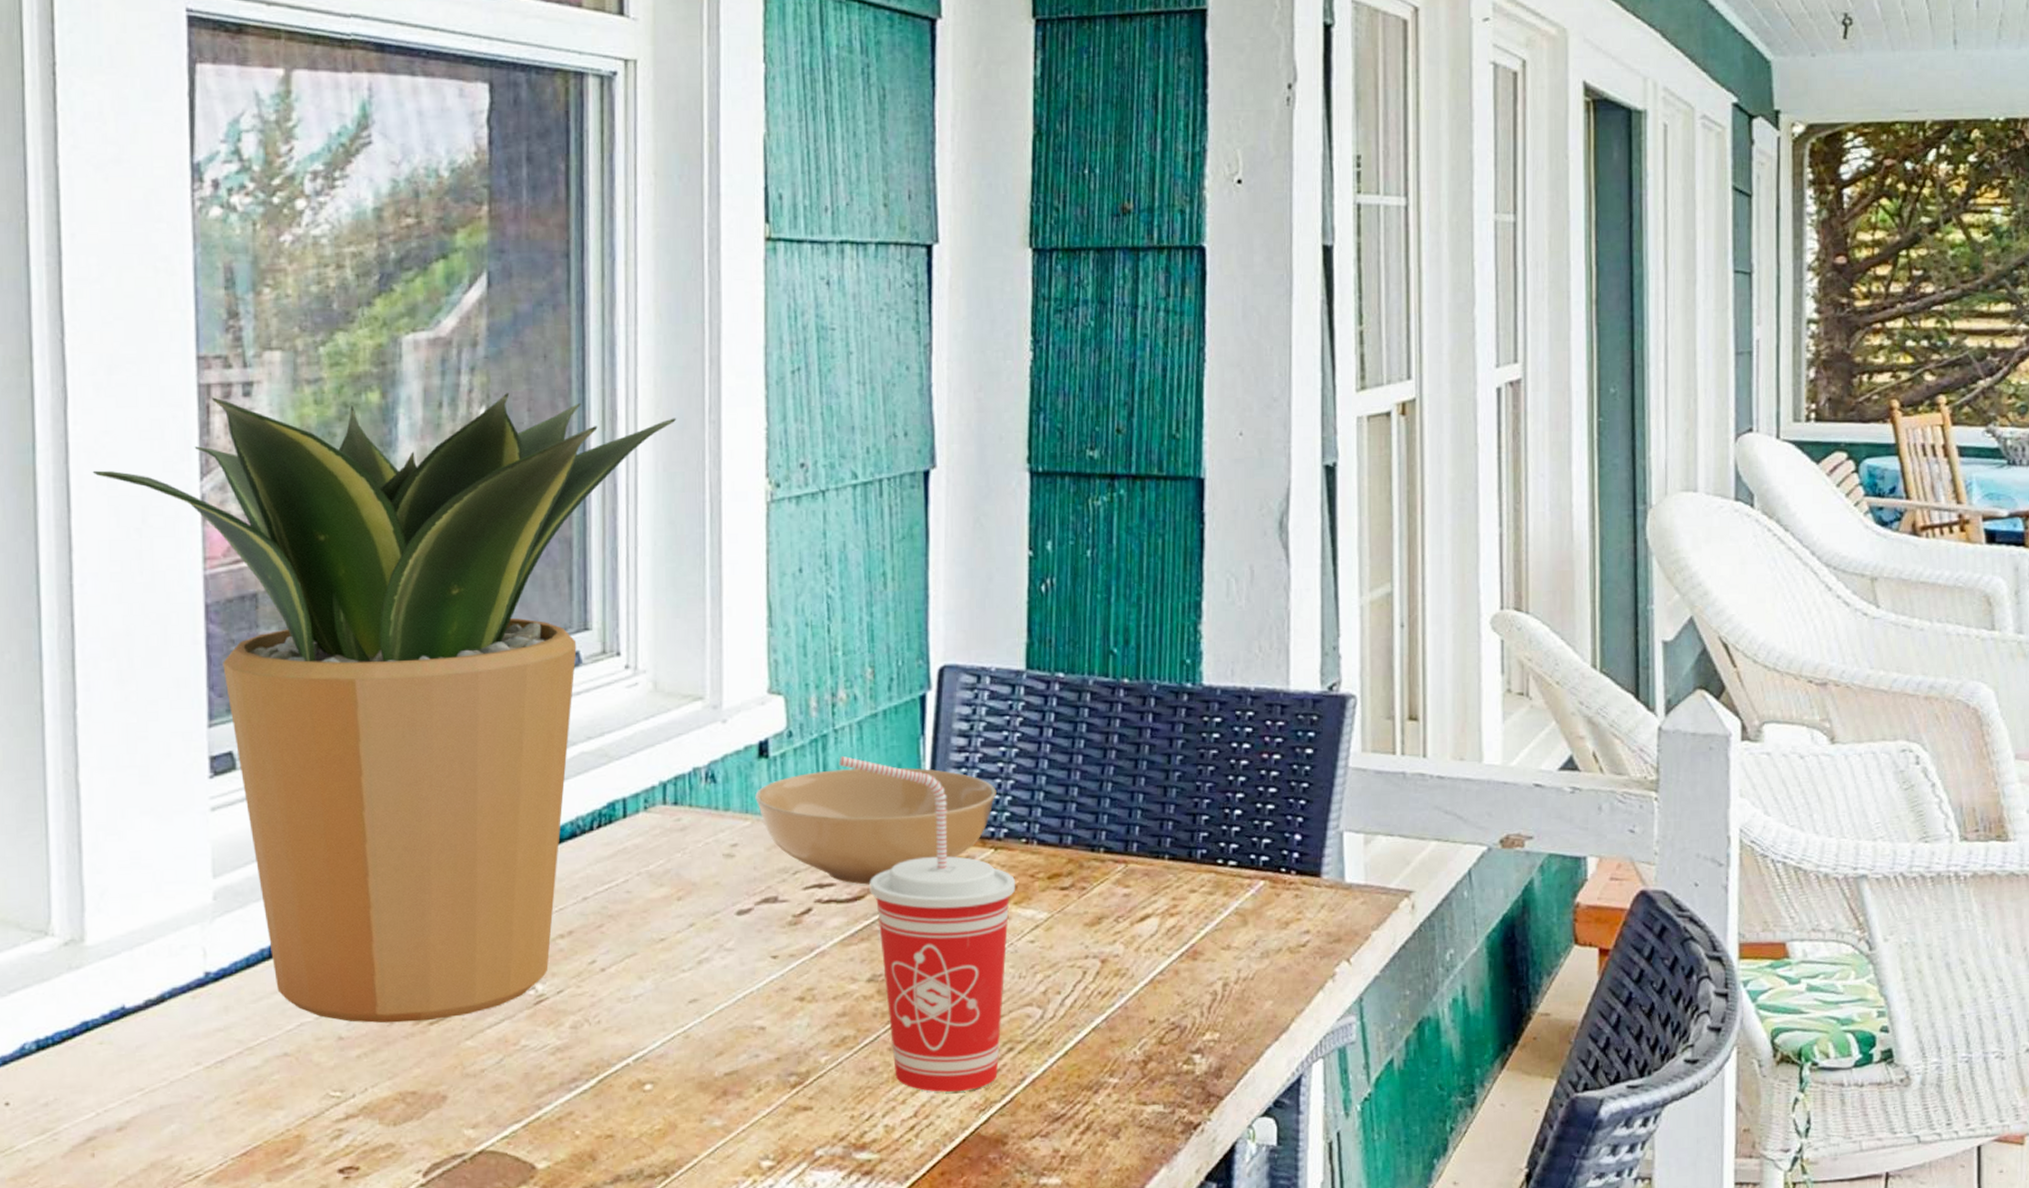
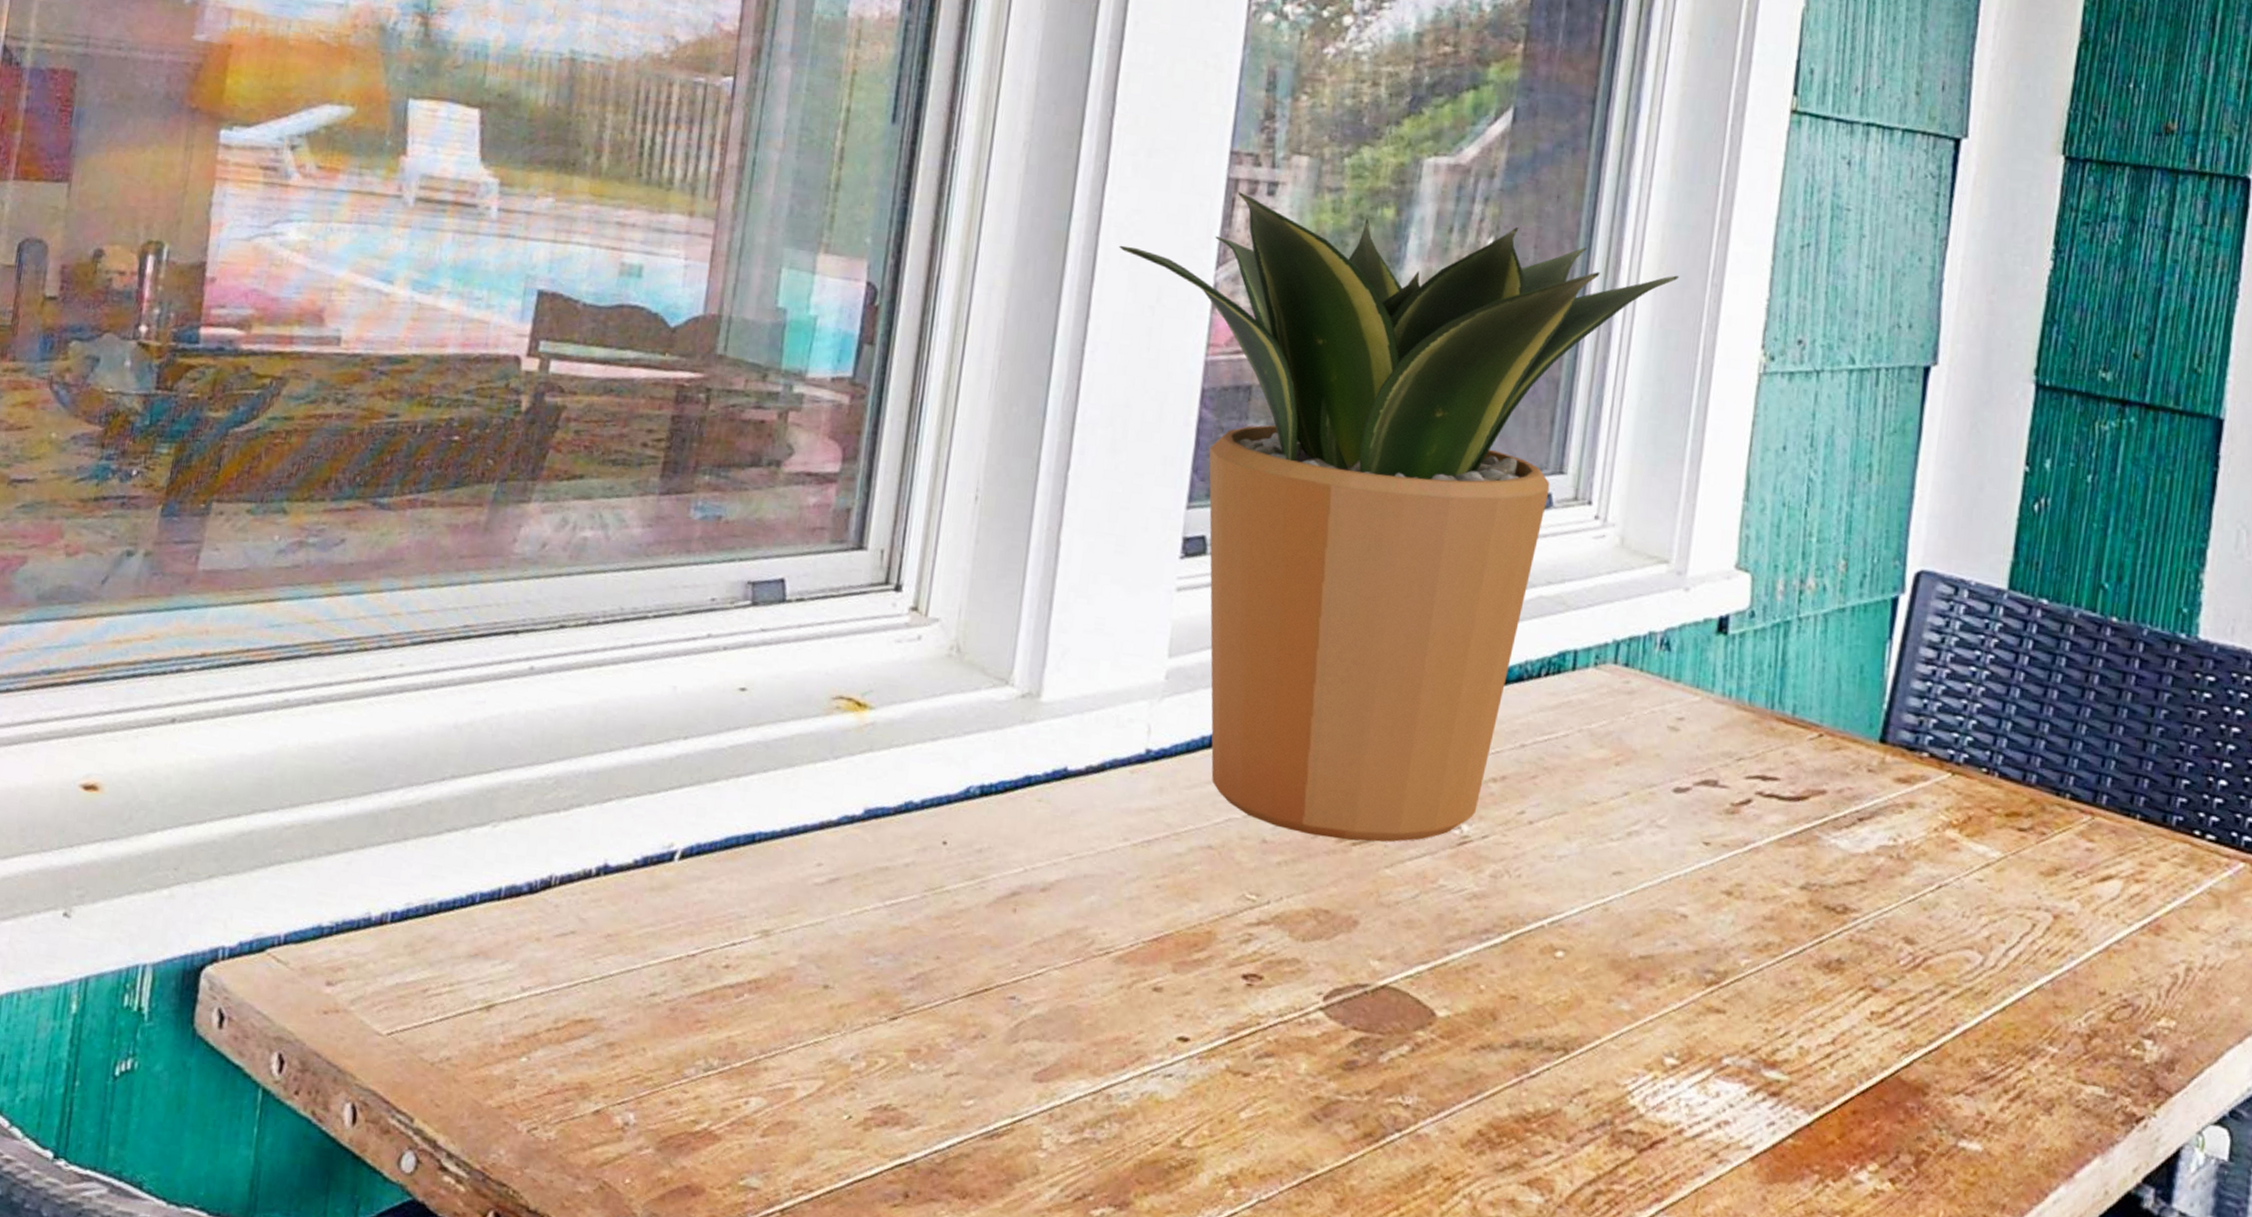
bowl: present [755,768,996,885] -> none [1708,657,1962,786]
beverage cup: present [839,755,1016,1092] -> none [1798,645,1971,1028]

